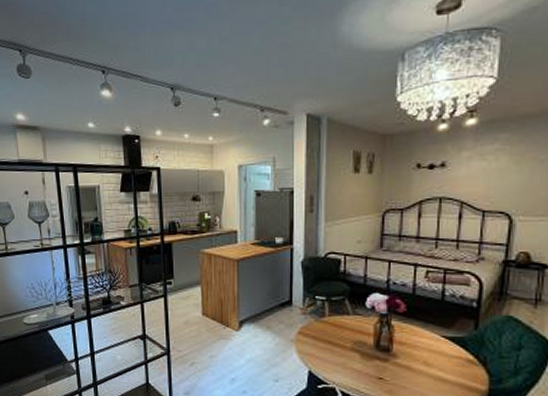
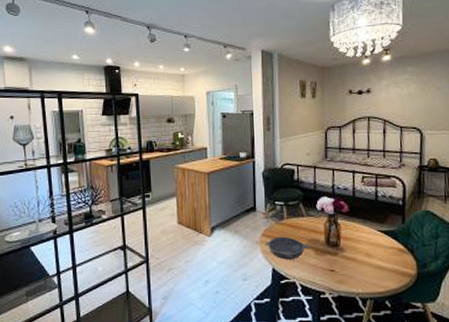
bowl: none [301,335,355,363] -> present [265,236,310,260]

